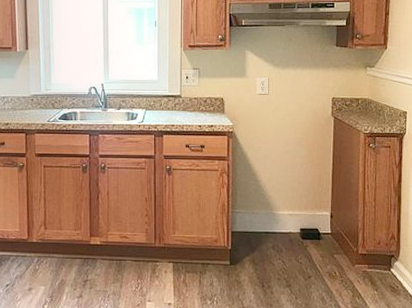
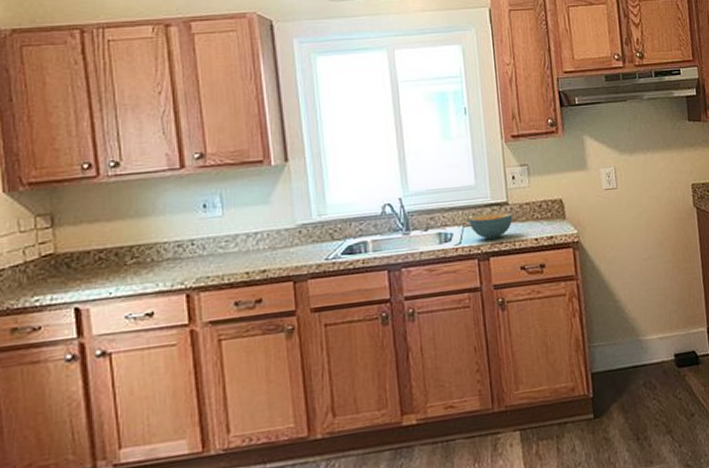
cereal bowl: none [150,102,184,122] -> present [468,212,513,240]

